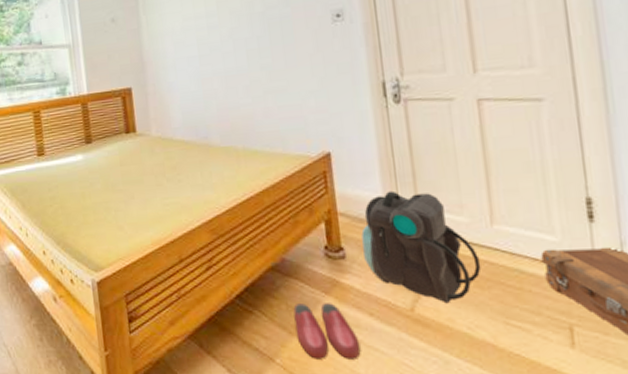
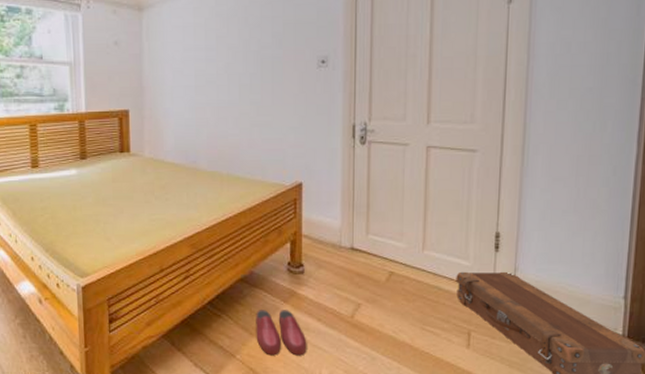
backpack: present [361,190,481,304] -> none [319,218,410,312]

